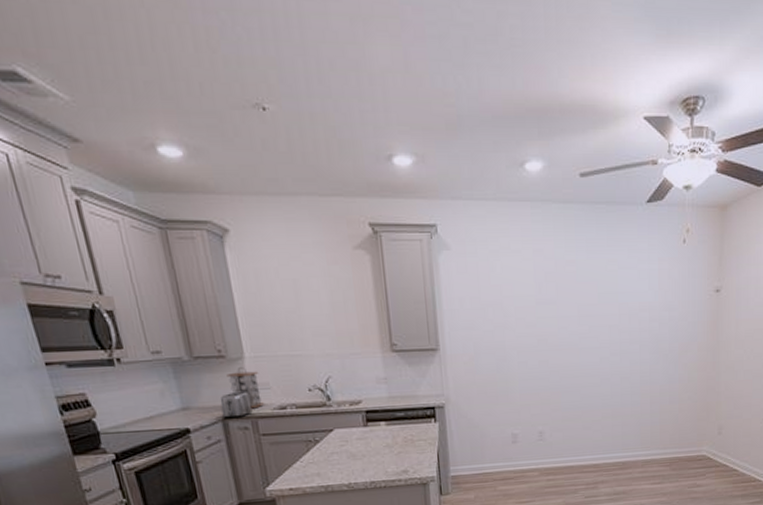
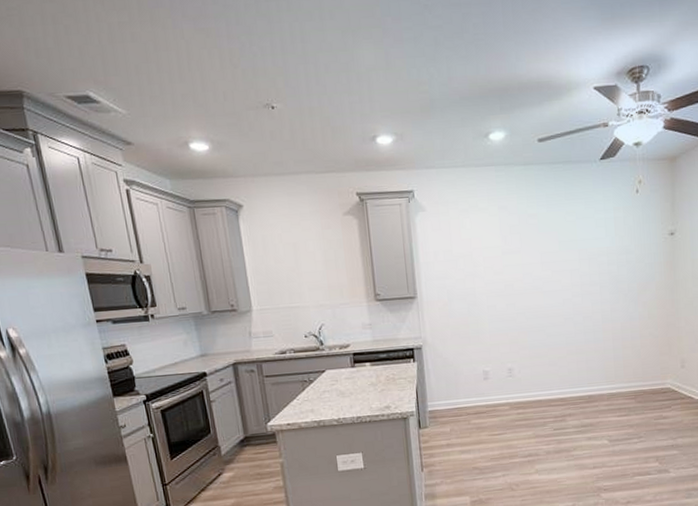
toaster: present [220,392,253,419] -> none [231,340,258,364]
spice rack: present [227,366,265,409] -> none [238,318,268,354]

